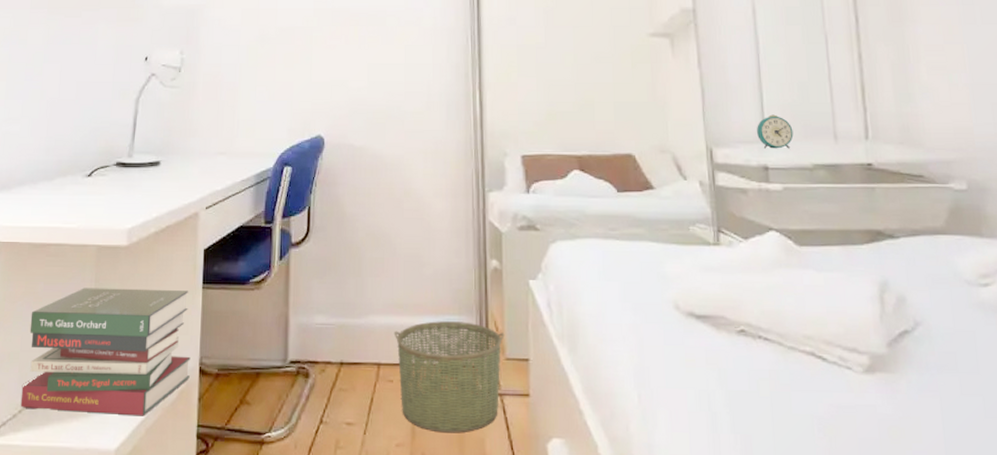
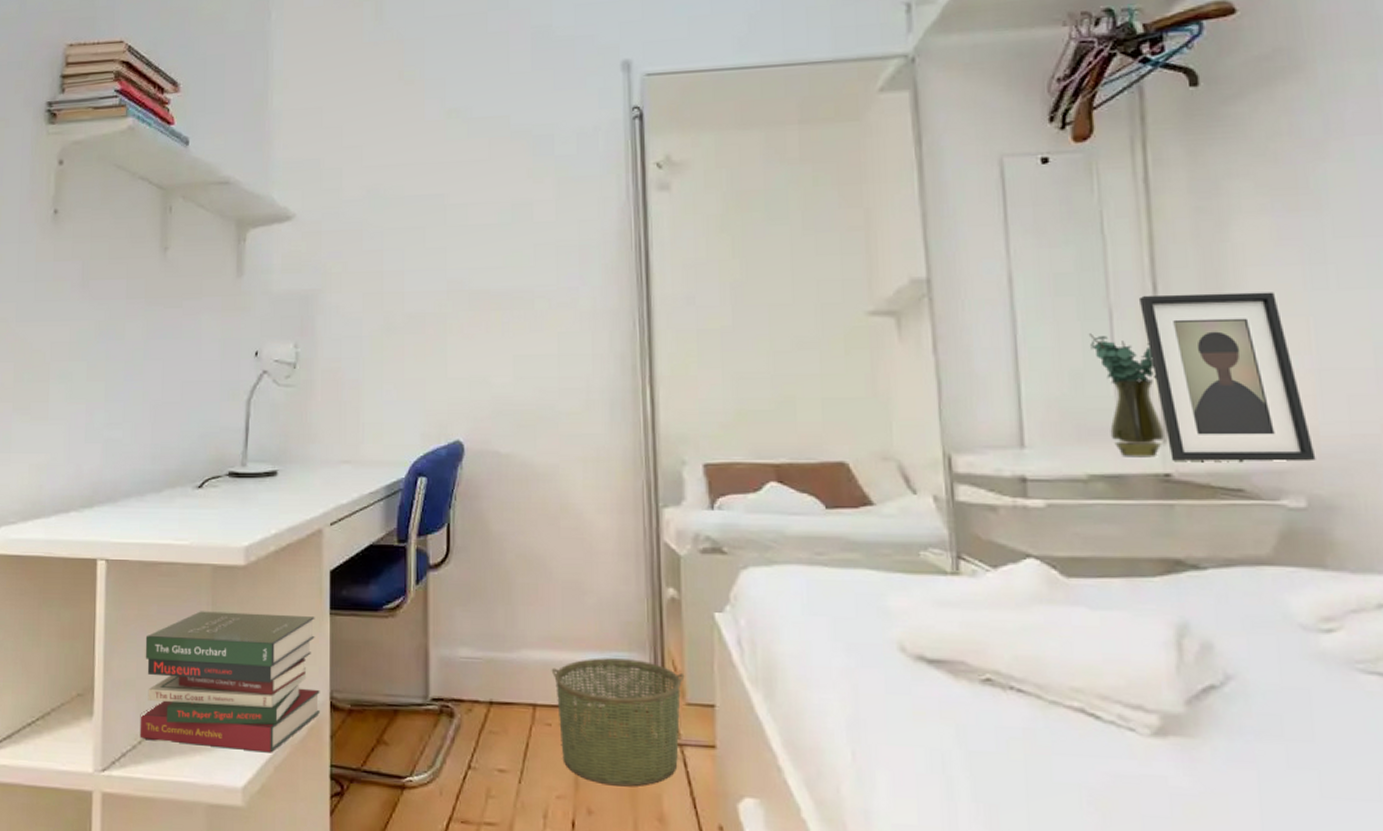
alarm clock: present [757,114,794,149] -> none [1012,412,1062,455]
vase: none [811,54,867,151] -> present [1088,333,1164,458]
picture frame: none [847,25,972,155] -> present [1140,292,1316,463]

